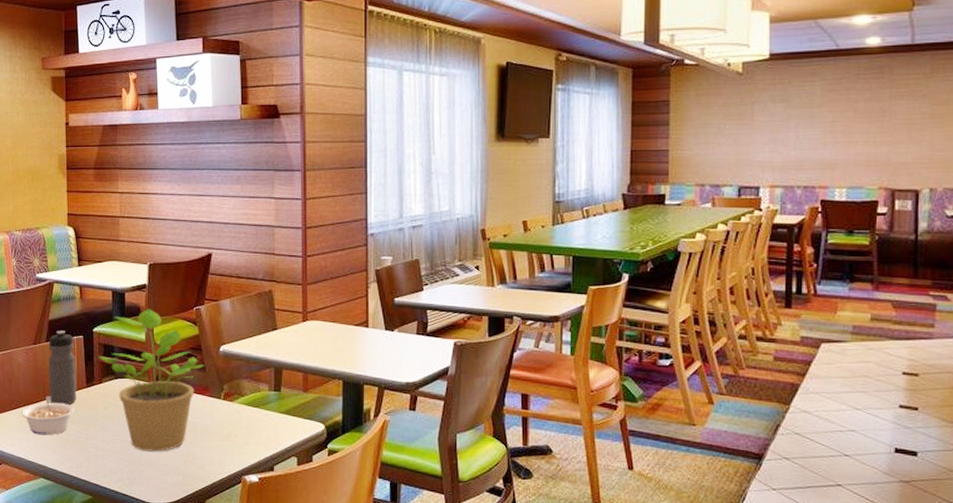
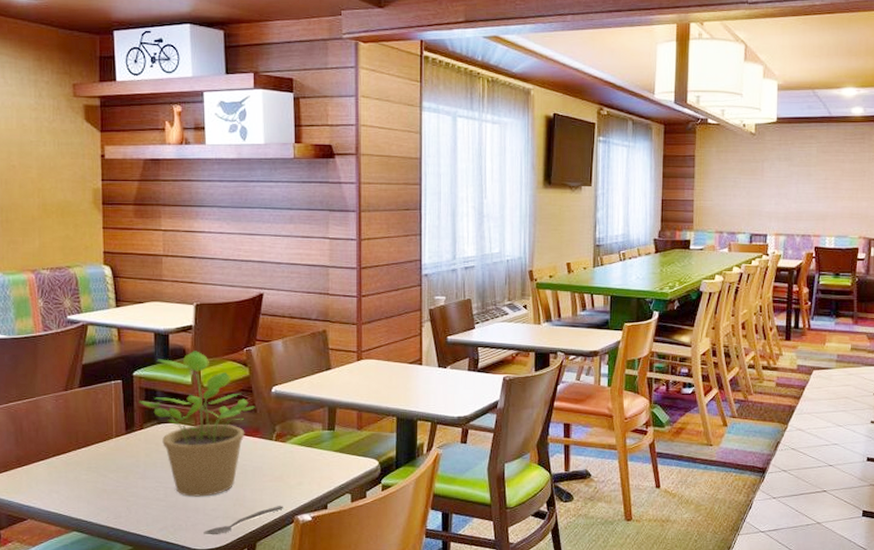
legume: present [22,395,75,436] -> none [51,444,112,486]
water bottle: present [48,331,77,405] -> none [81,375,115,453]
spoon: none [156,465,231,491] -> present [204,506,283,535]

